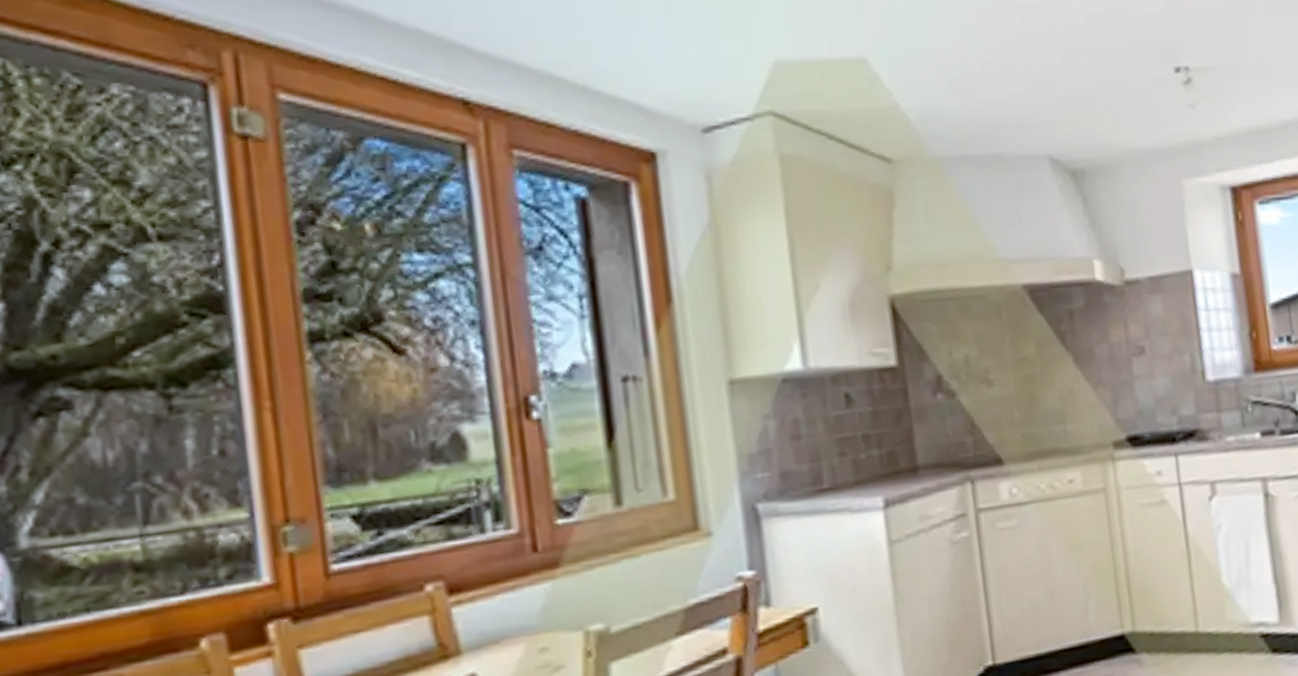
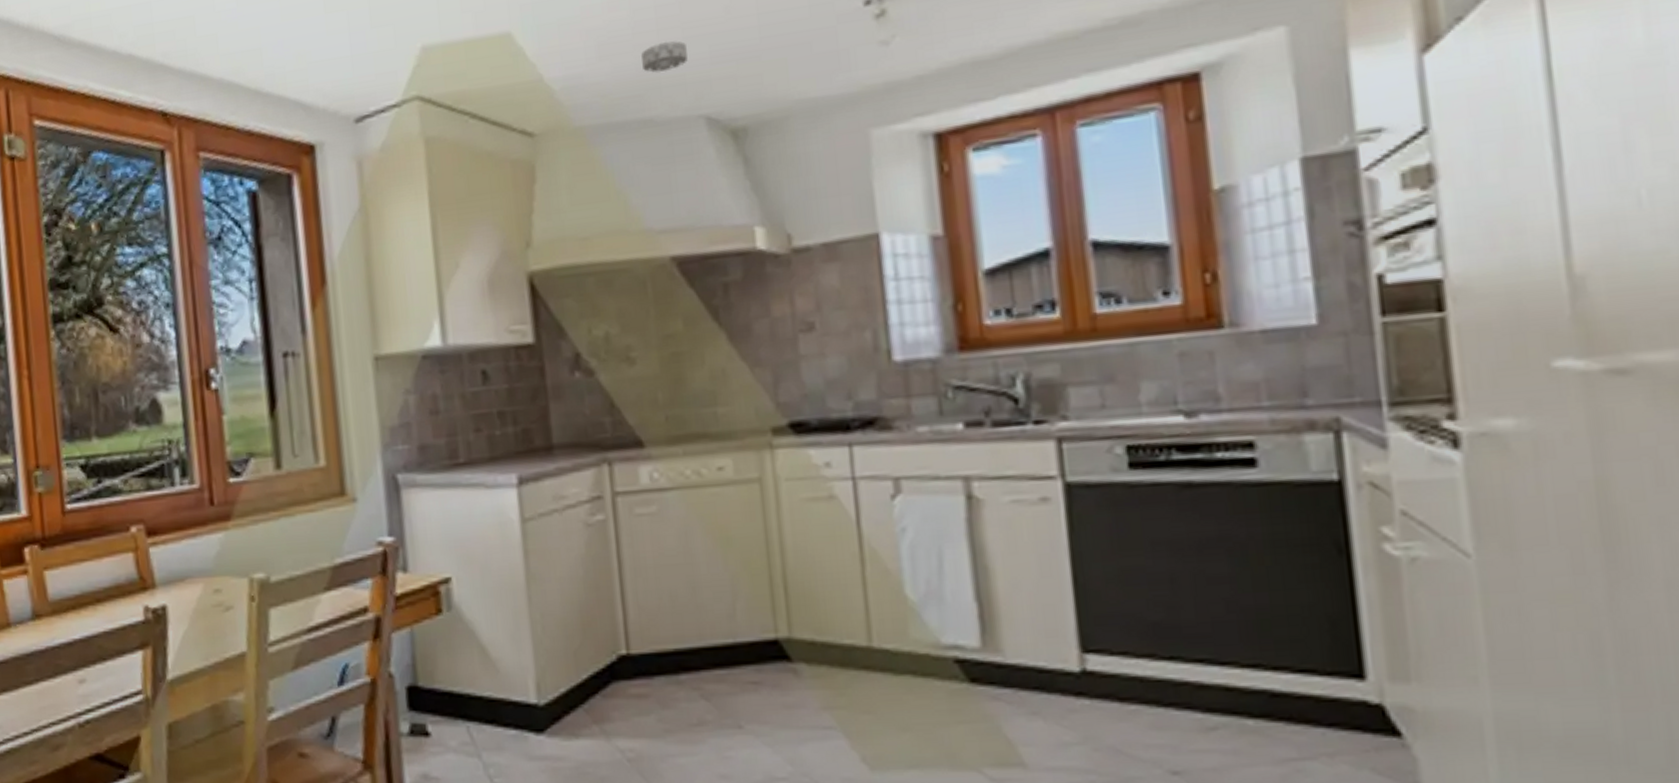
smoke detector: none [991,84,1032,112] -> present [641,41,688,73]

